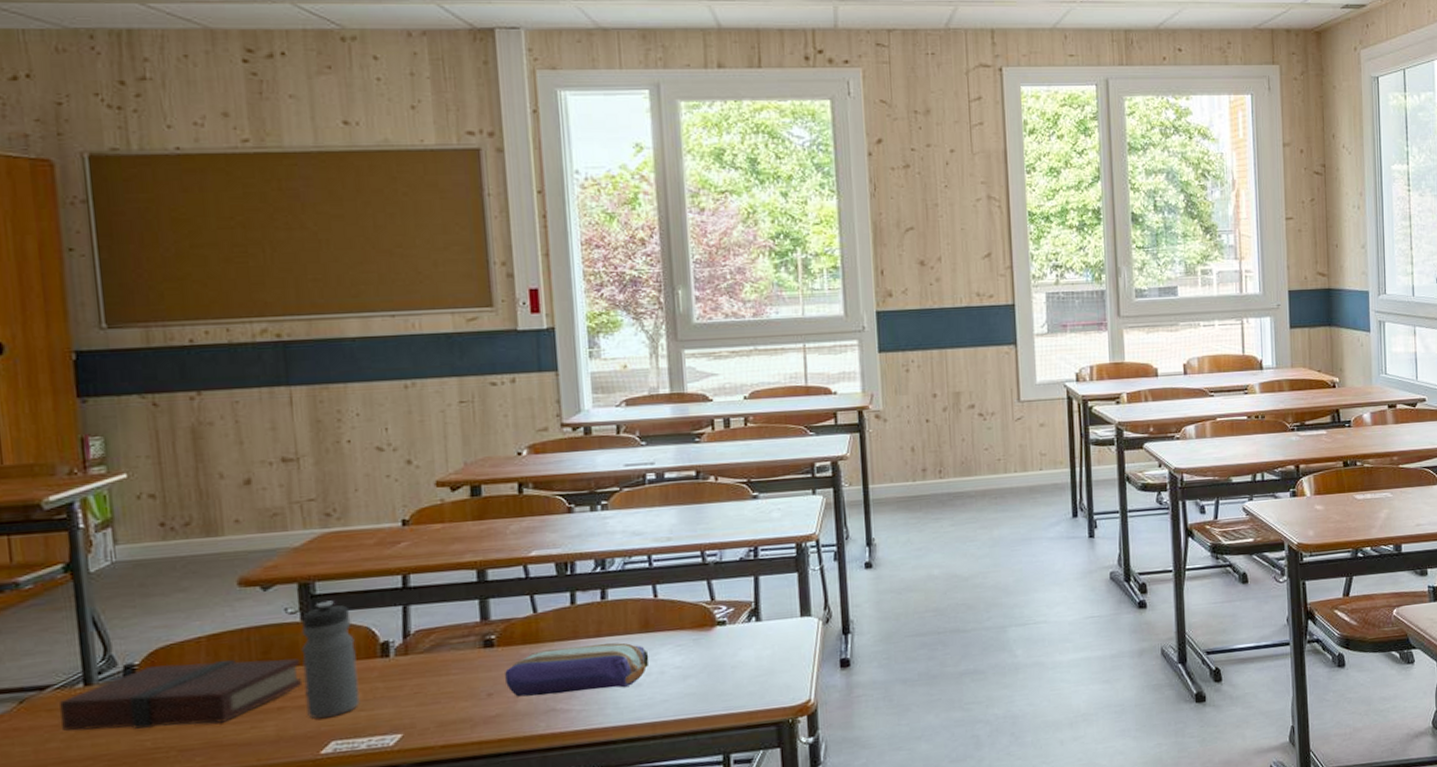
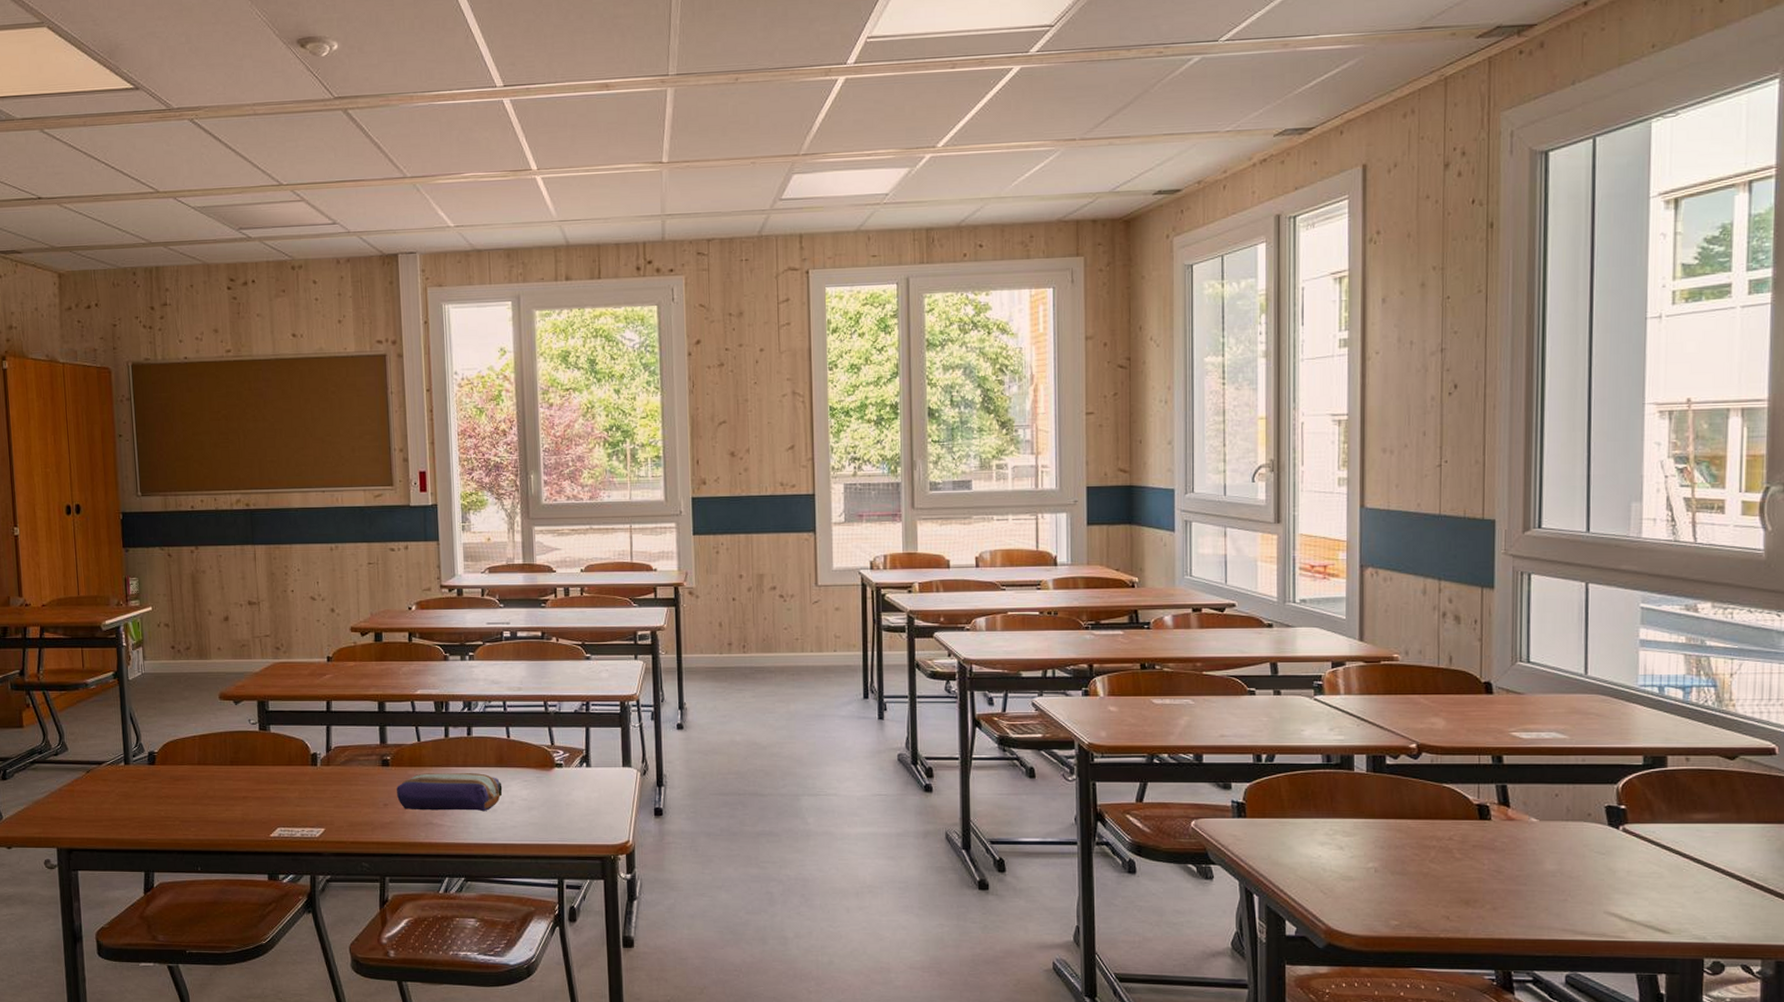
book: present [60,658,303,731] -> none [110,754,260,804]
water bottle: present [301,600,360,719] -> none [259,716,297,809]

